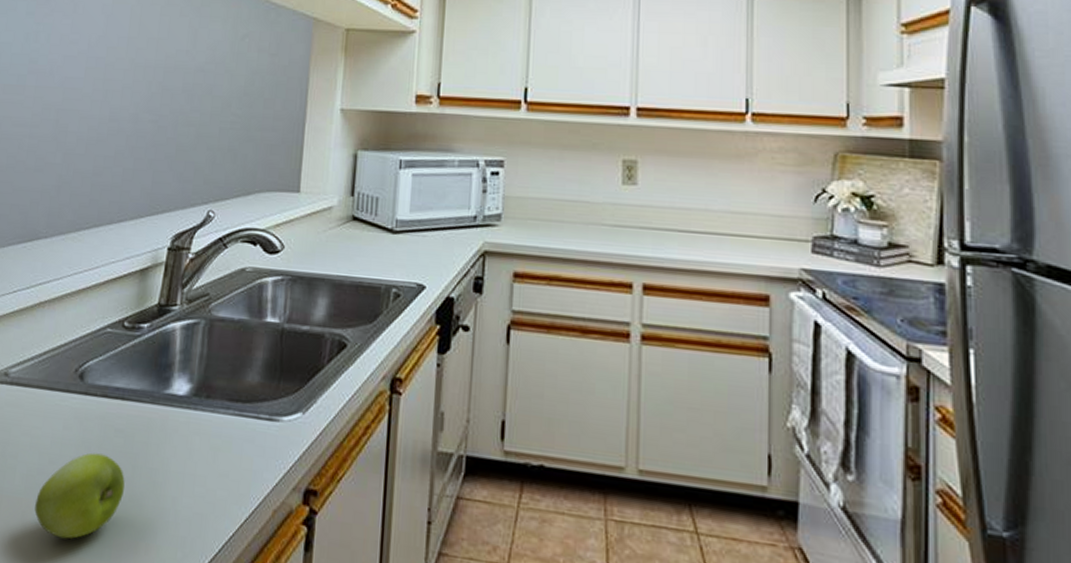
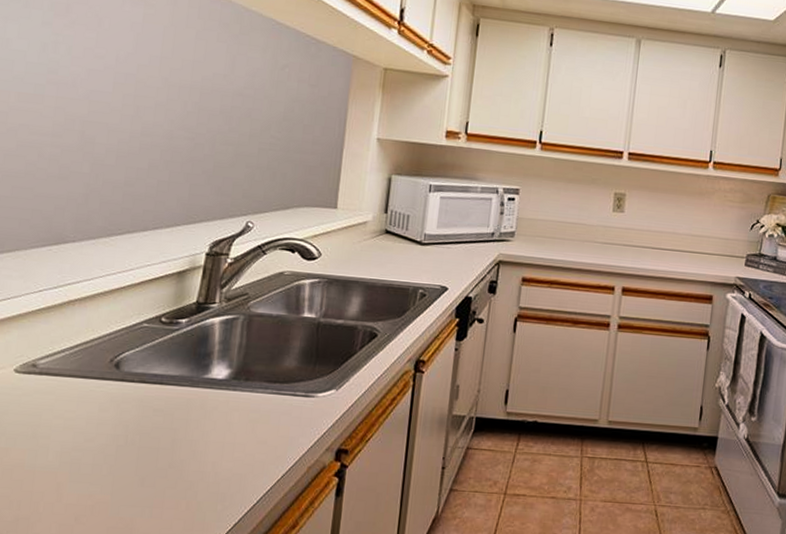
apple: present [34,452,125,539] -> none [71,430,165,503]

